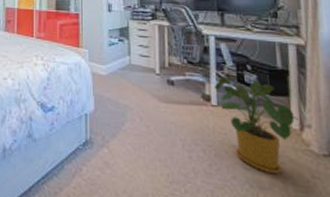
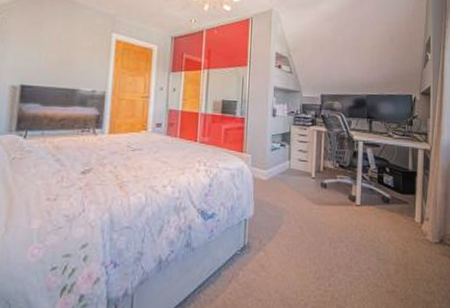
house plant: present [215,76,298,174] -> none [360,178,420,261]

